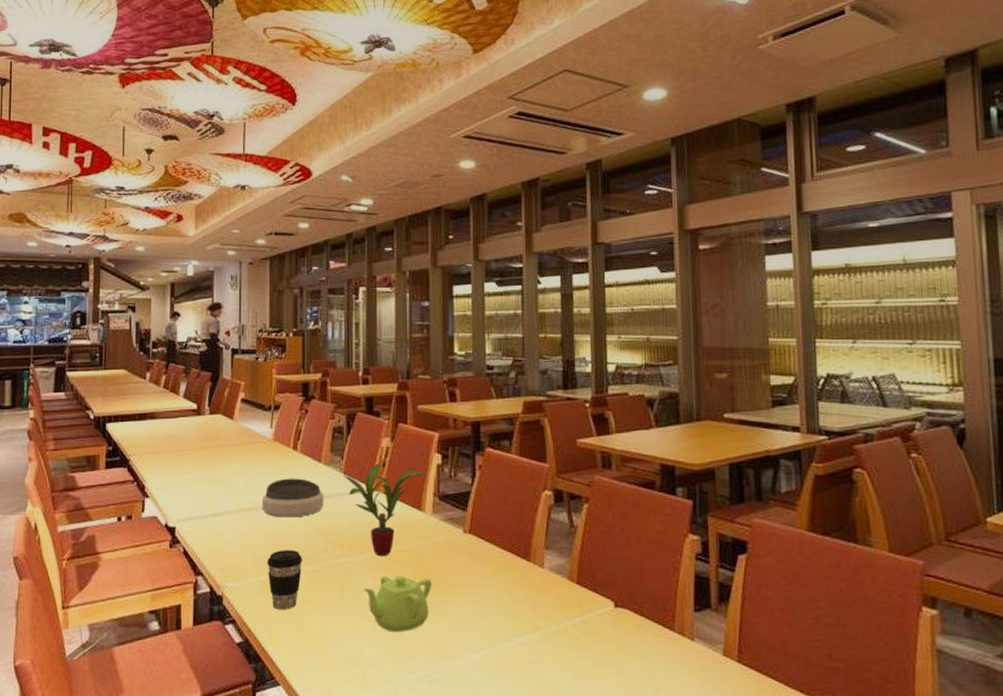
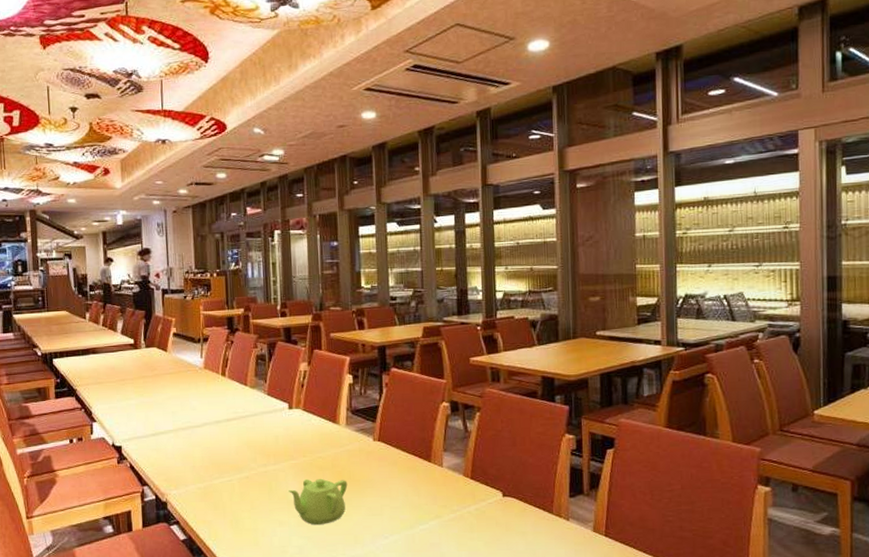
bowl: present [261,478,324,517] -> none [196,400,251,434]
coffee cup: present [267,550,302,609] -> none [204,461,235,511]
potted plant: present [343,463,423,557] -> none [267,385,337,464]

